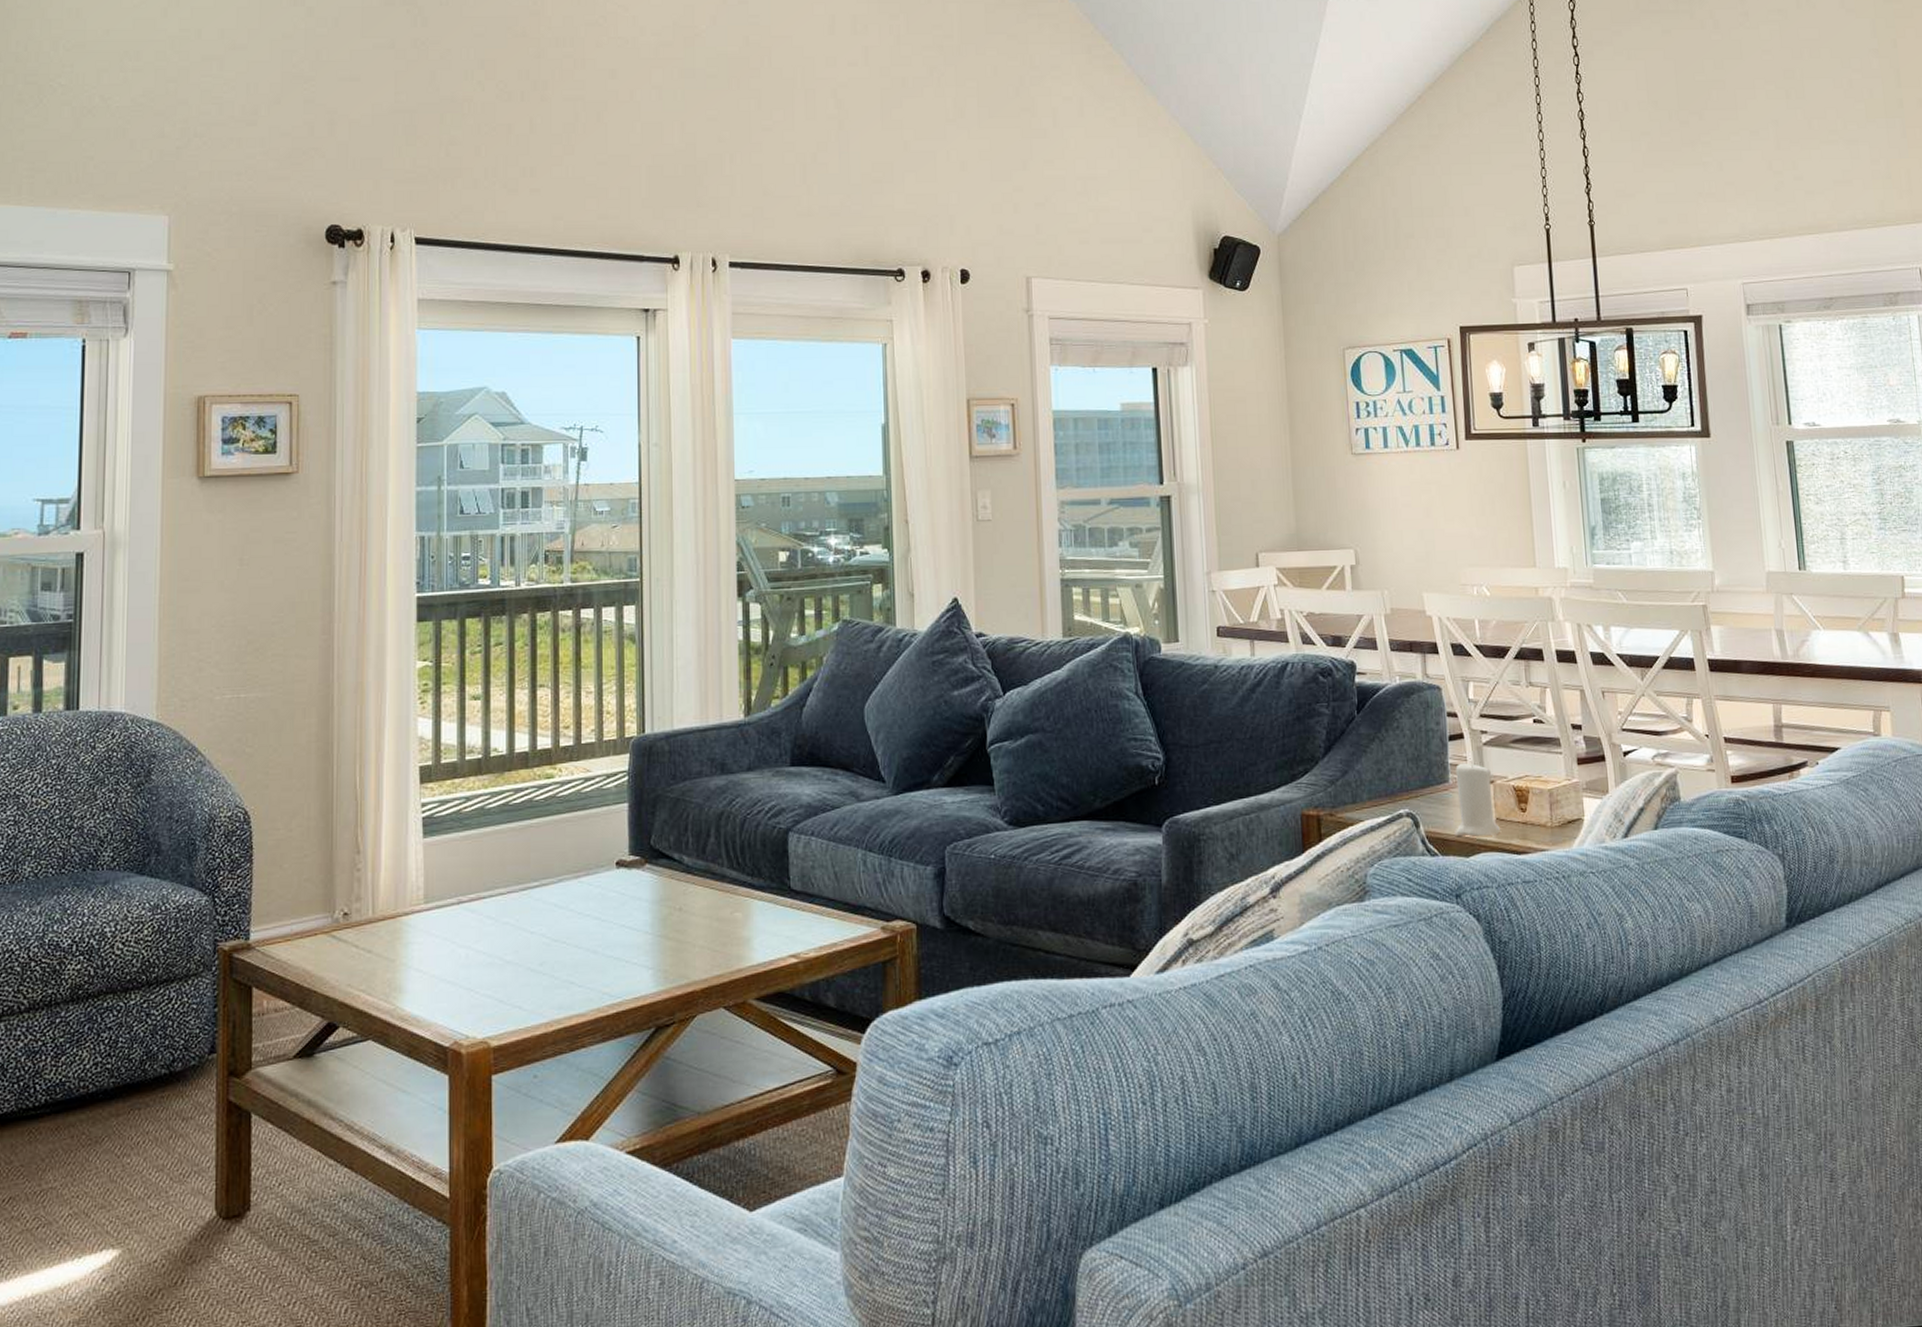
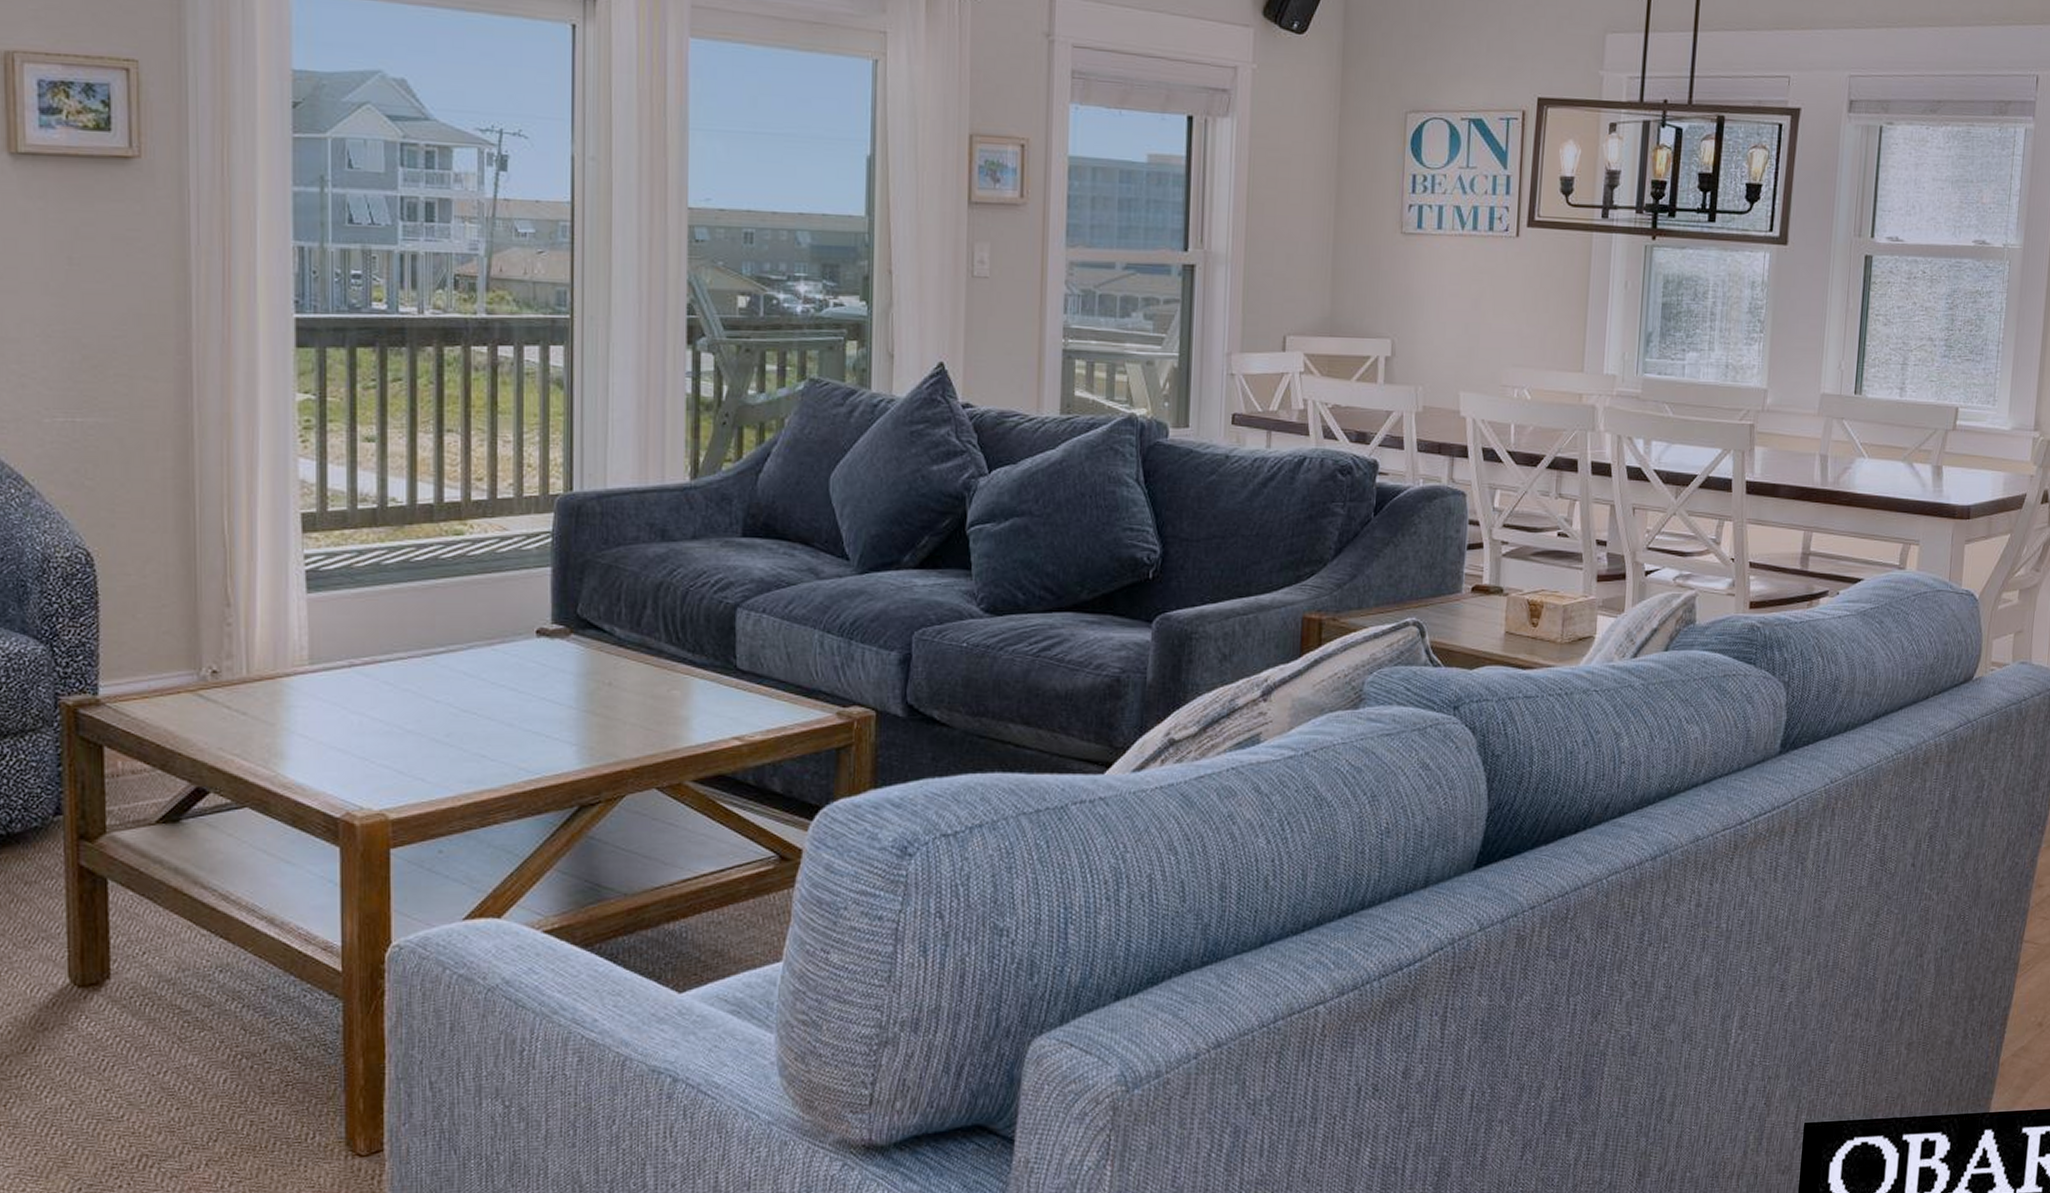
candle: present [1454,761,1501,838] -> none [1461,572,1509,650]

